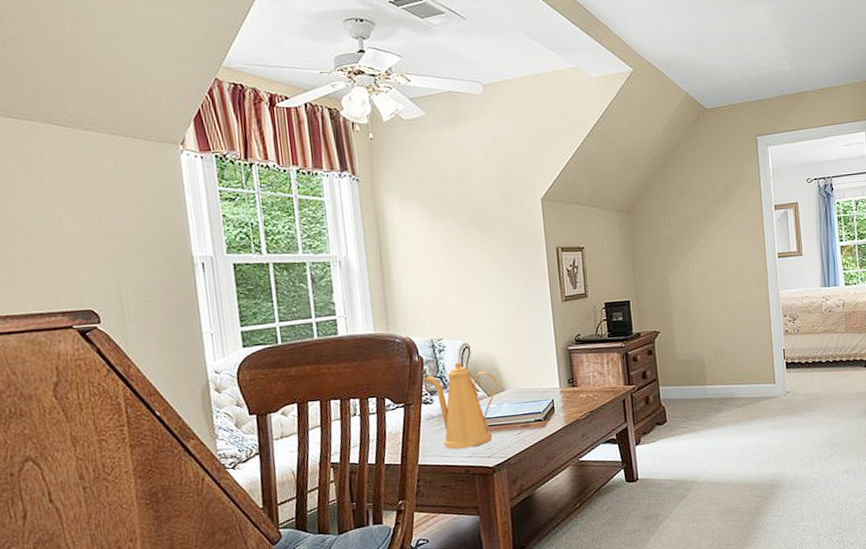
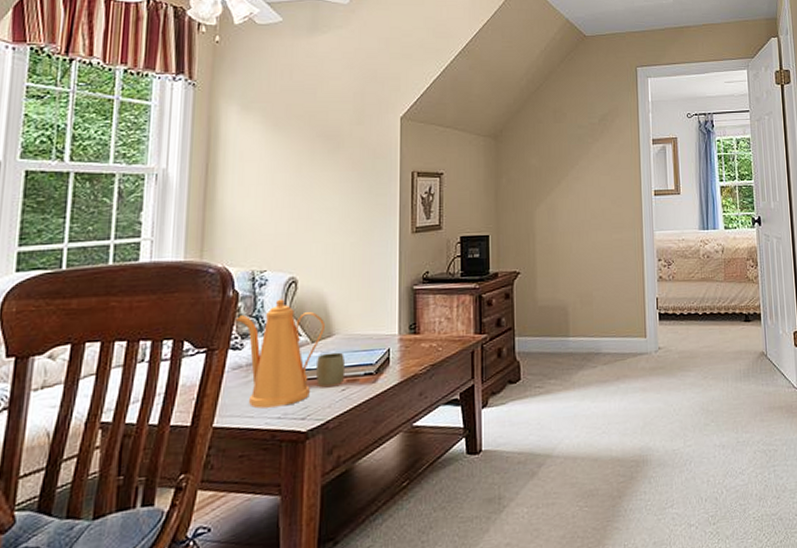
mug: none [493,403,519,433] -> present [315,352,346,388]

